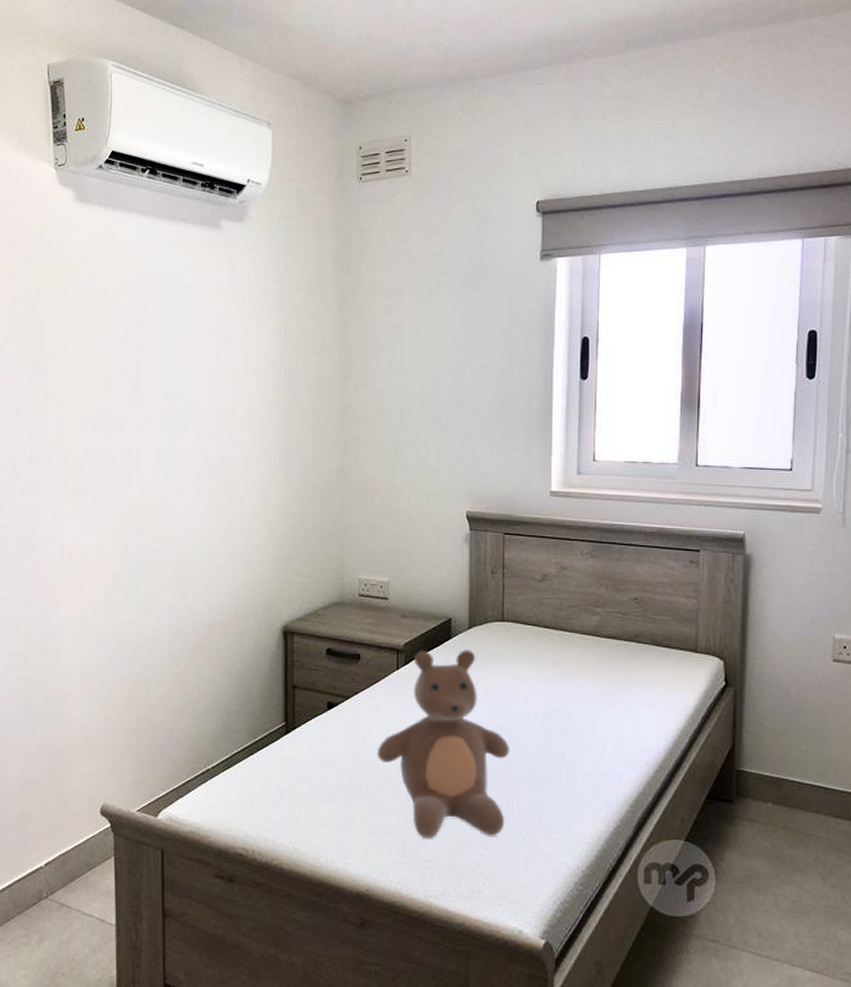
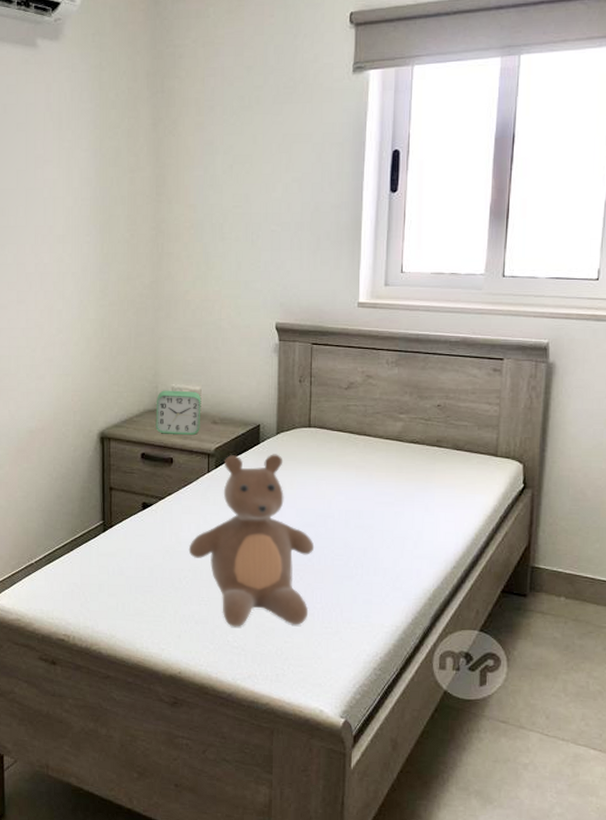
alarm clock: none [342,581,390,630] -> present [155,390,202,436]

